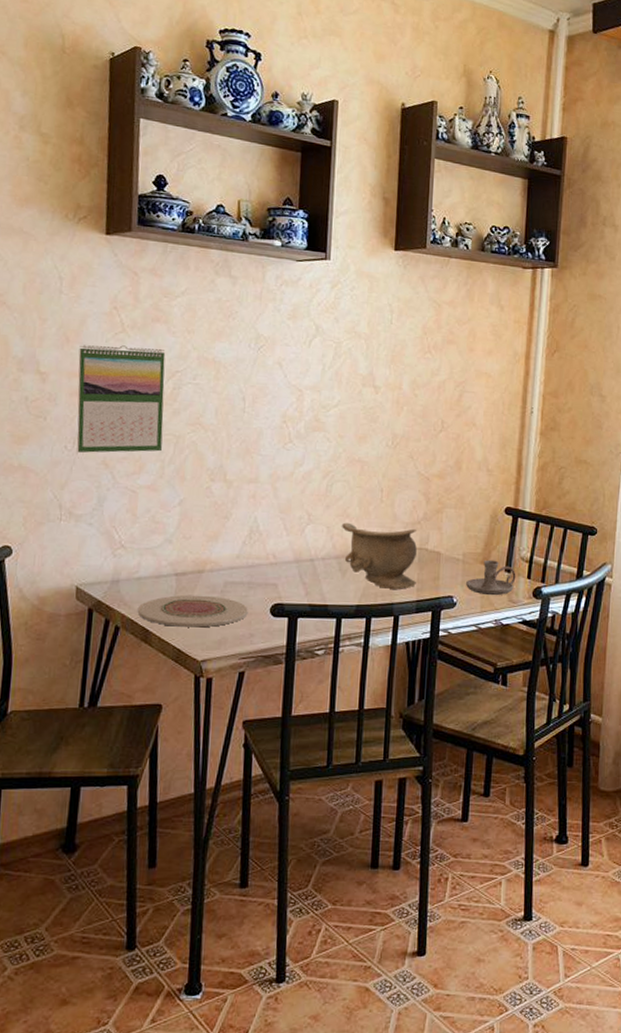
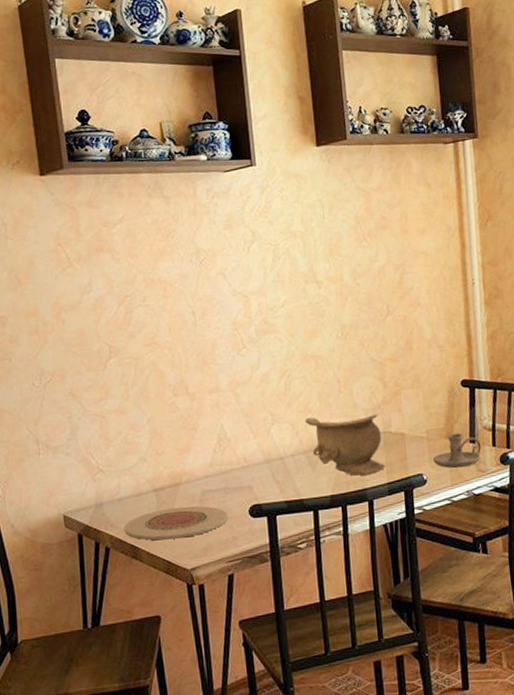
calendar: present [77,345,166,453] -> none [32,277,123,388]

